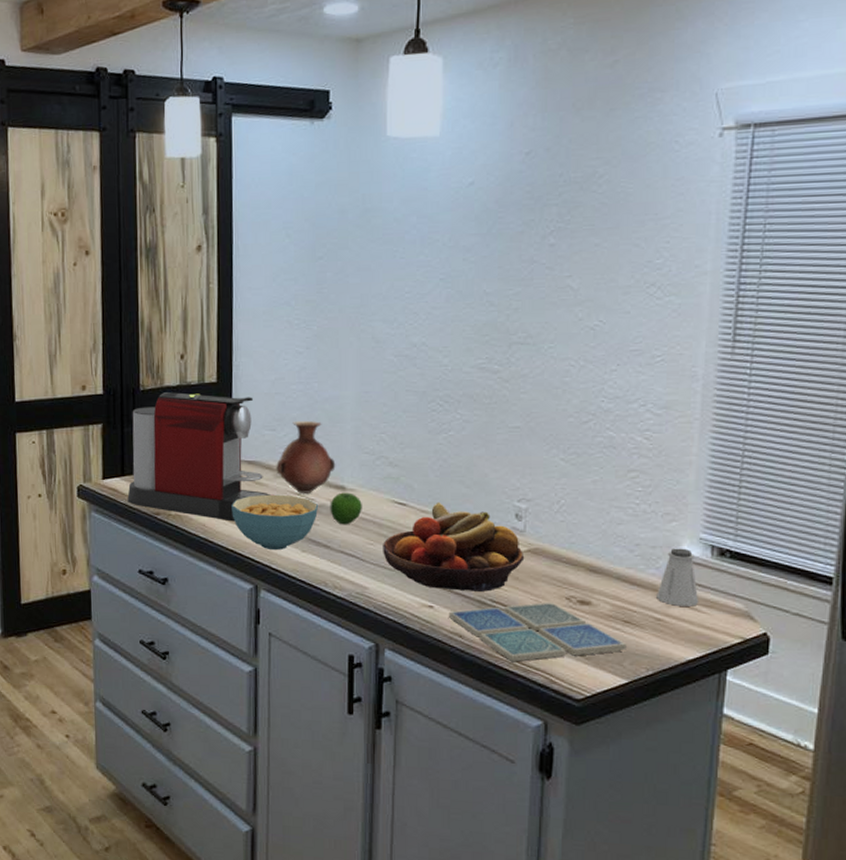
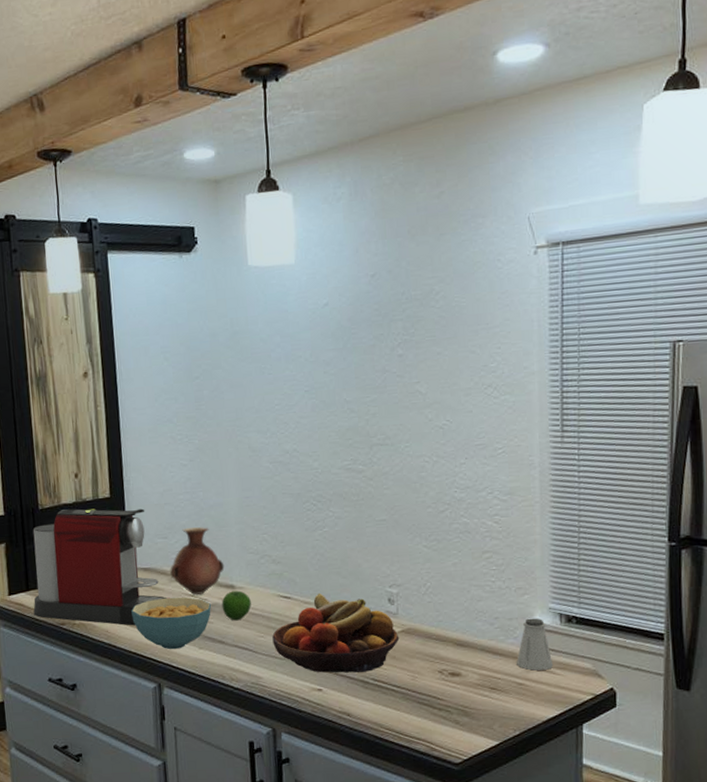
drink coaster: present [449,602,627,662] -> none [336,676,495,735]

